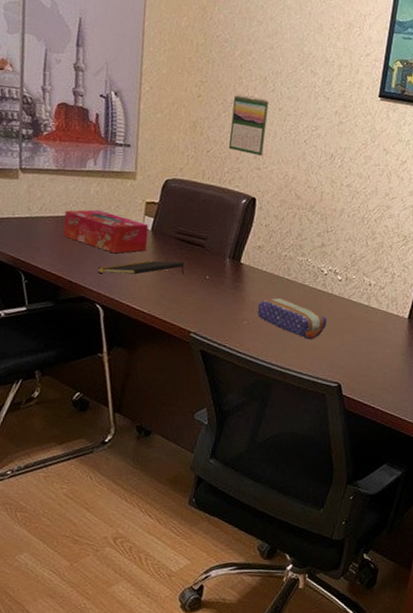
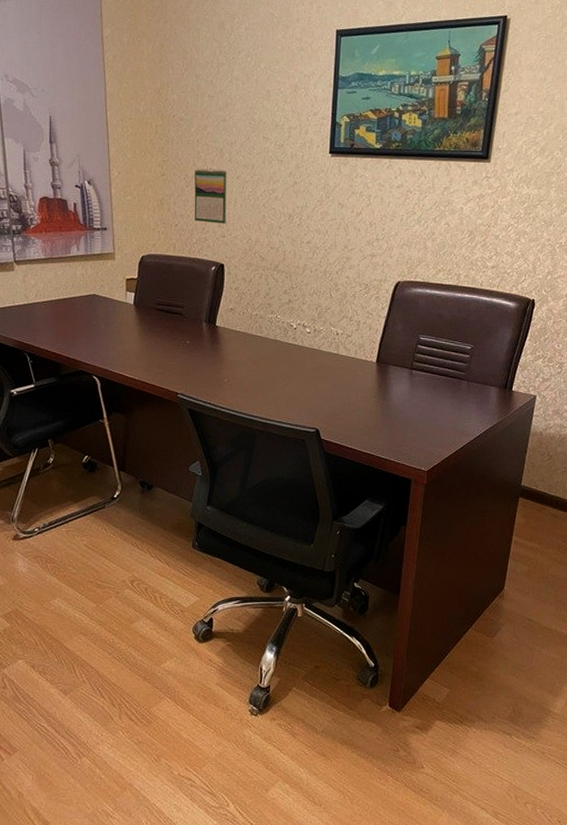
tissue box: present [63,209,149,254] -> none [57,291,132,329]
notepad: present [97,260,185,275] -> none [91,330,167,348]
pencil case: present [257,297,327,340] -> none [235,354,300,391]

